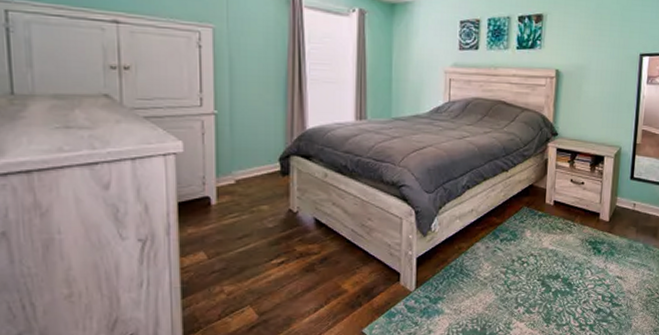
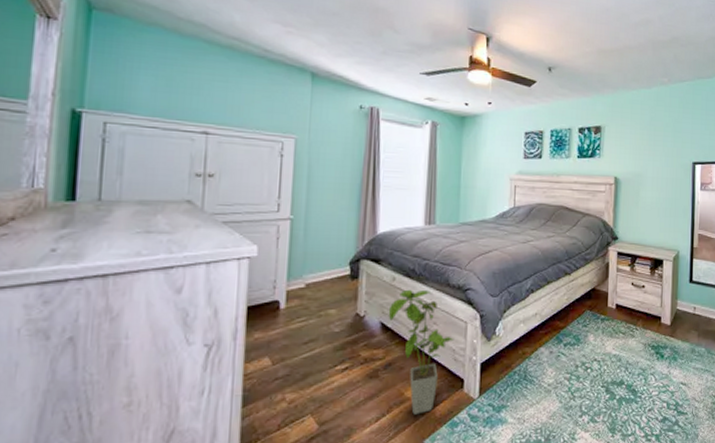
house plant: none [321,185,389,306] -> present [388,289,454,415]

